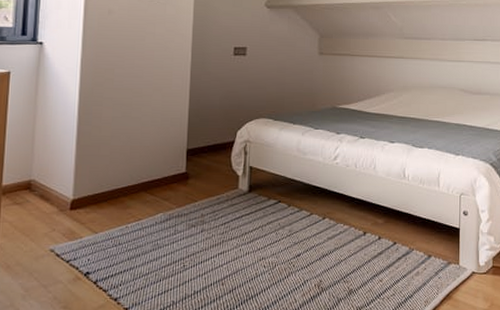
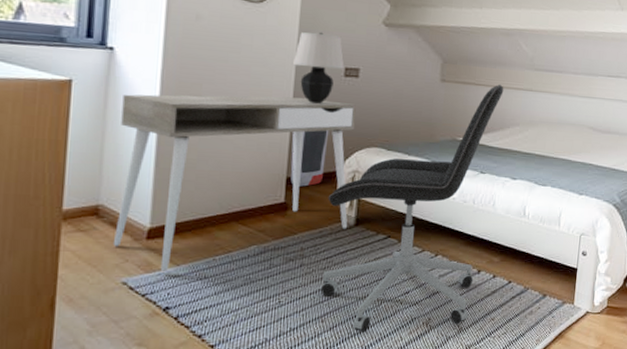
desk: none [42,76,245,240] -> present [113,94,356,272]
table lamp: none [188,17,233,81] -> present [292,32,345,104]
air purifier: none [190,104,222,157] -> present [290,130,329,187]
office chair: none [219,53,377,295] -> present [320,84,504,332]

